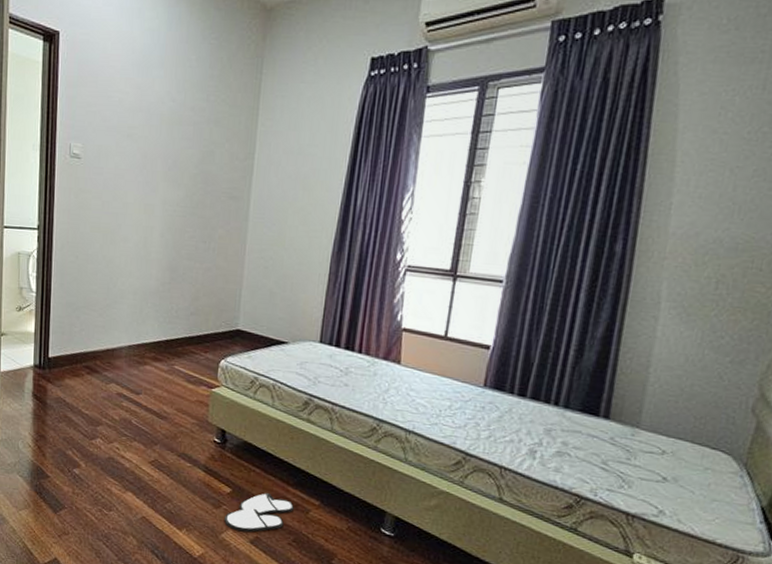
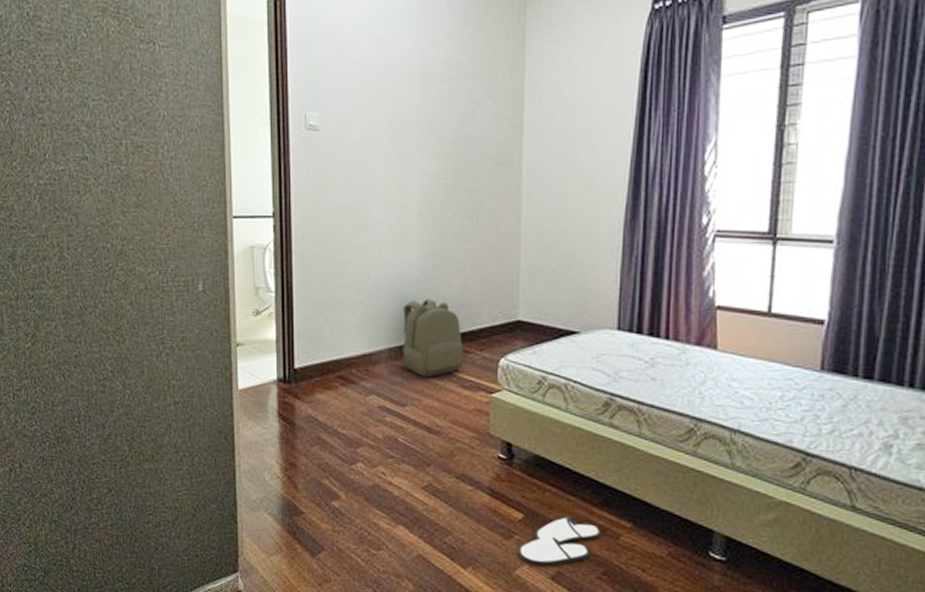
backpack: none [139,306,191,373] -> present [402,298,464,378]

